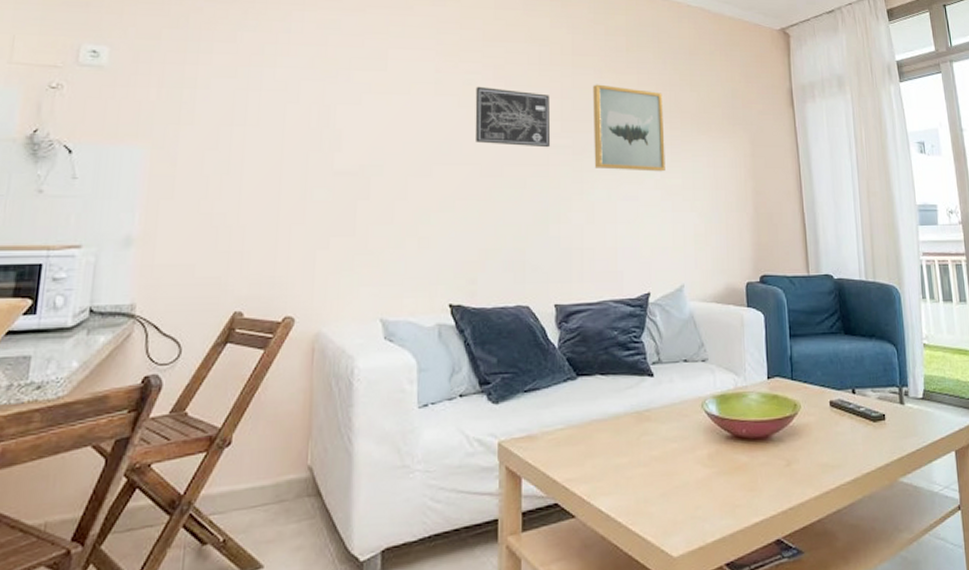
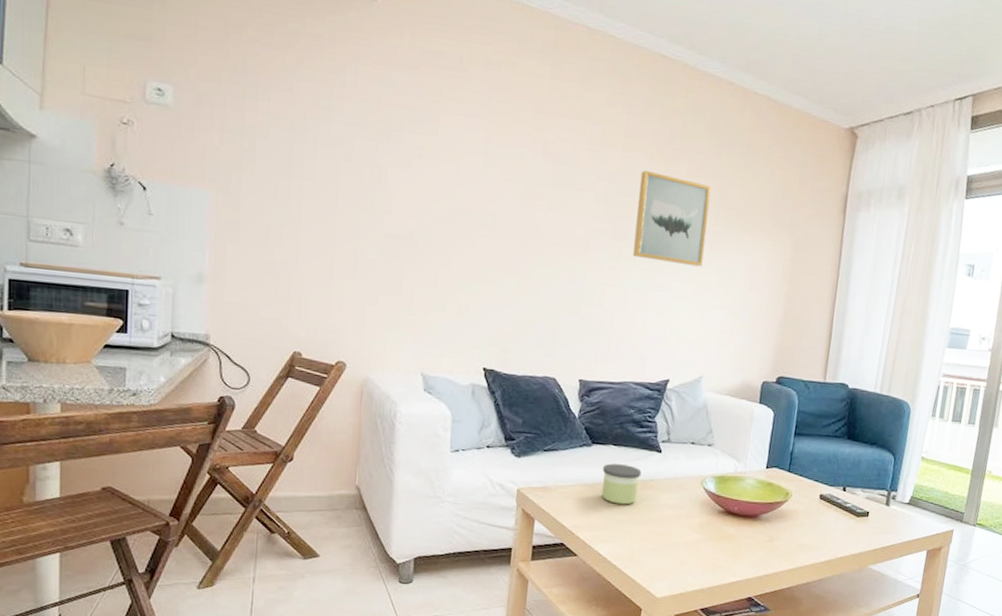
wall art: present [475,86,551,148] -> none [519,161,597,231]
candle: none [591,396,635,445] -> present [602,463,642,505]

